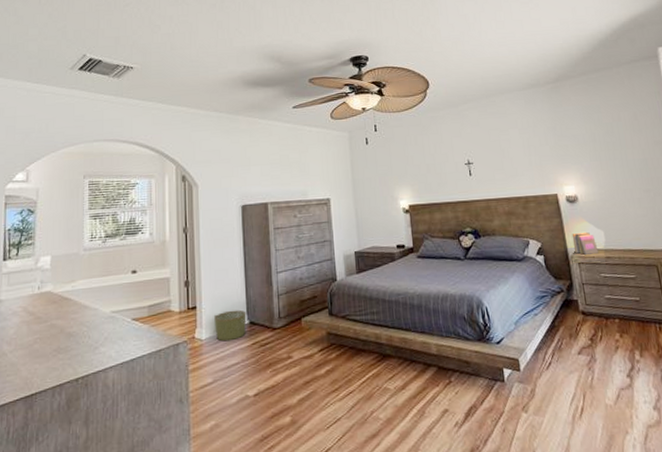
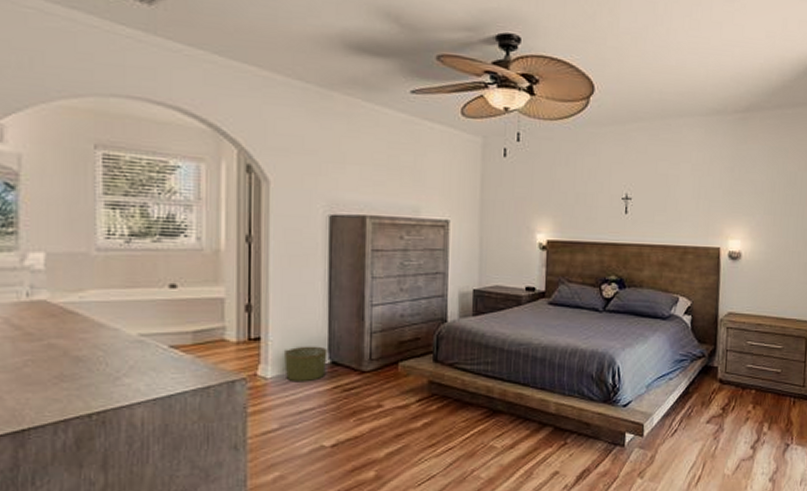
books: present [571,231,599,256] -> none [725,293,751,320]

